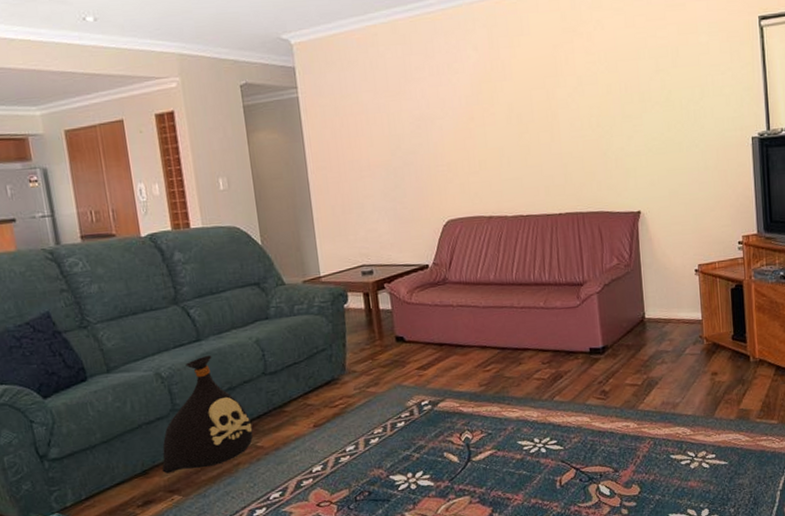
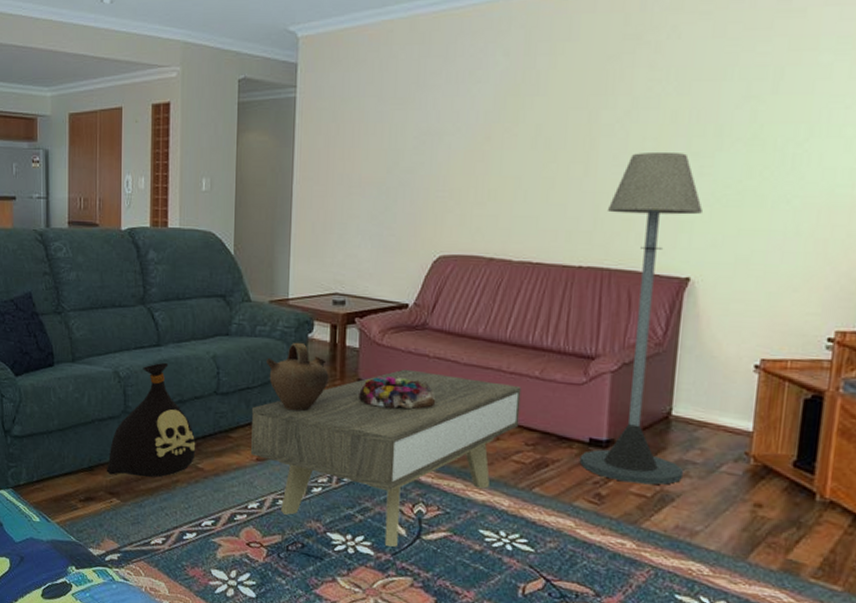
coffee table: none [301,317,535,474] -> present [250,369,522,547]
jug: none [309,313,370,376] -> present [266,342,329,412]
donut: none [398,327,465,357] -> present [359,376,436,409]
floor lamp: none [572,116,661,378] -> present [579,151,703,485]

